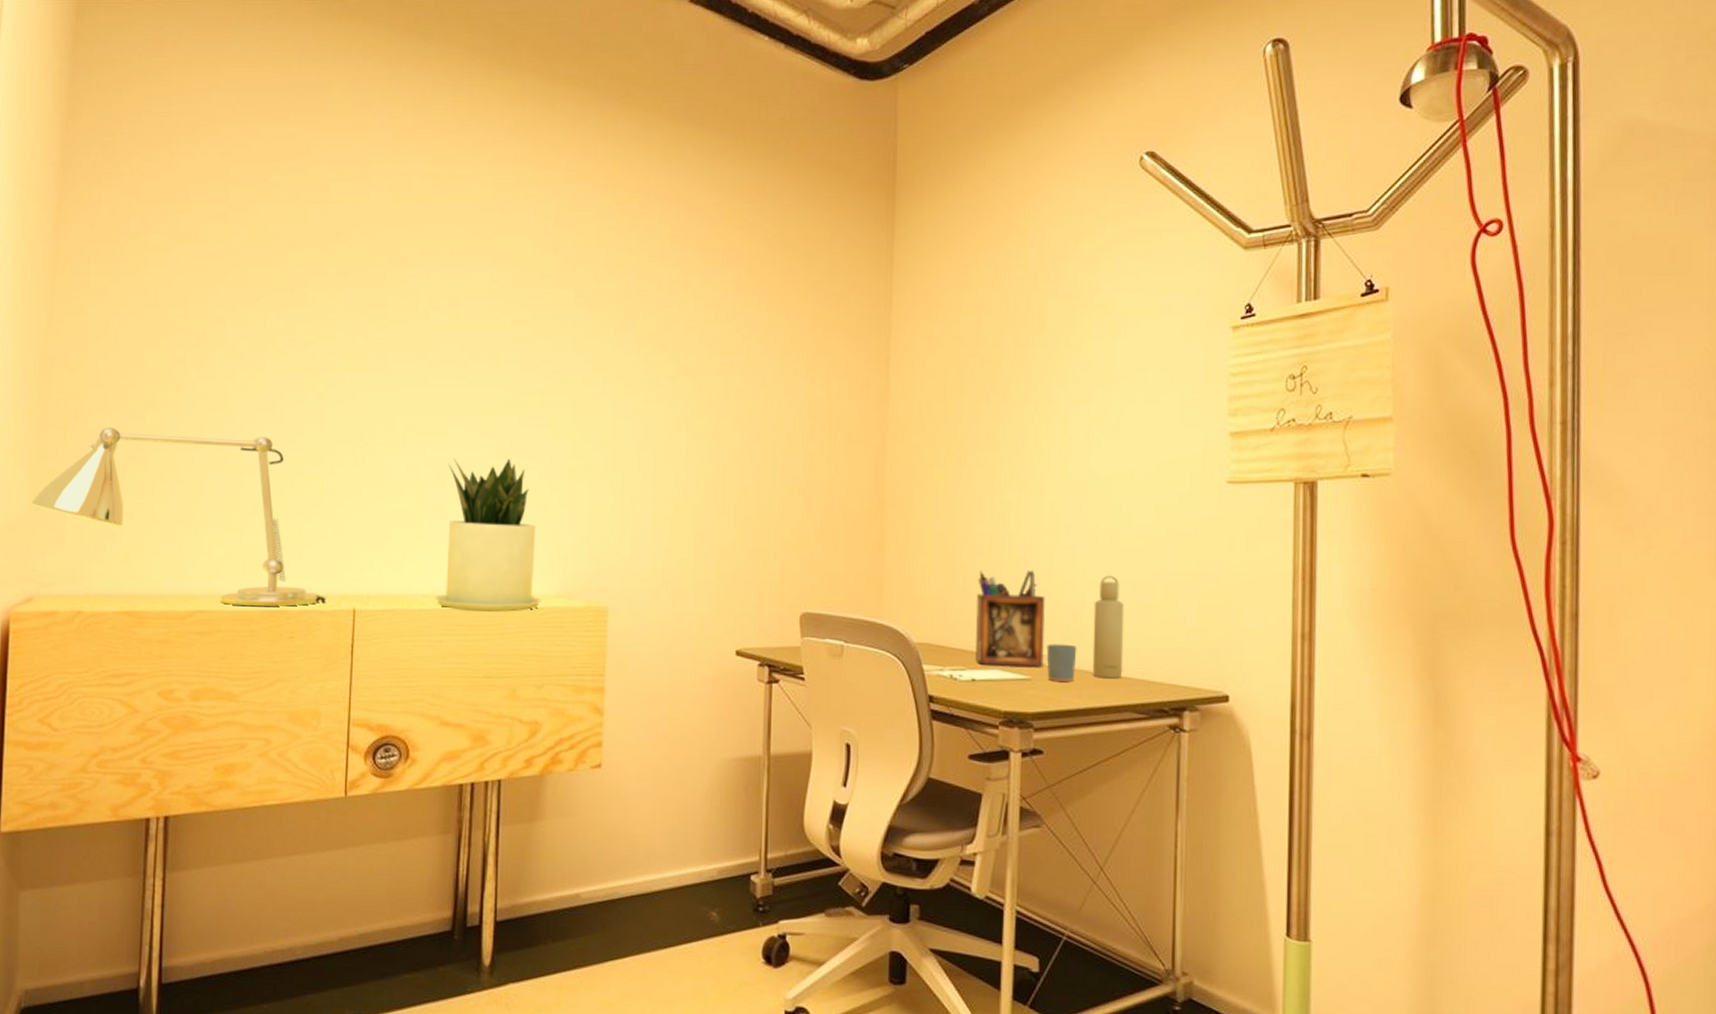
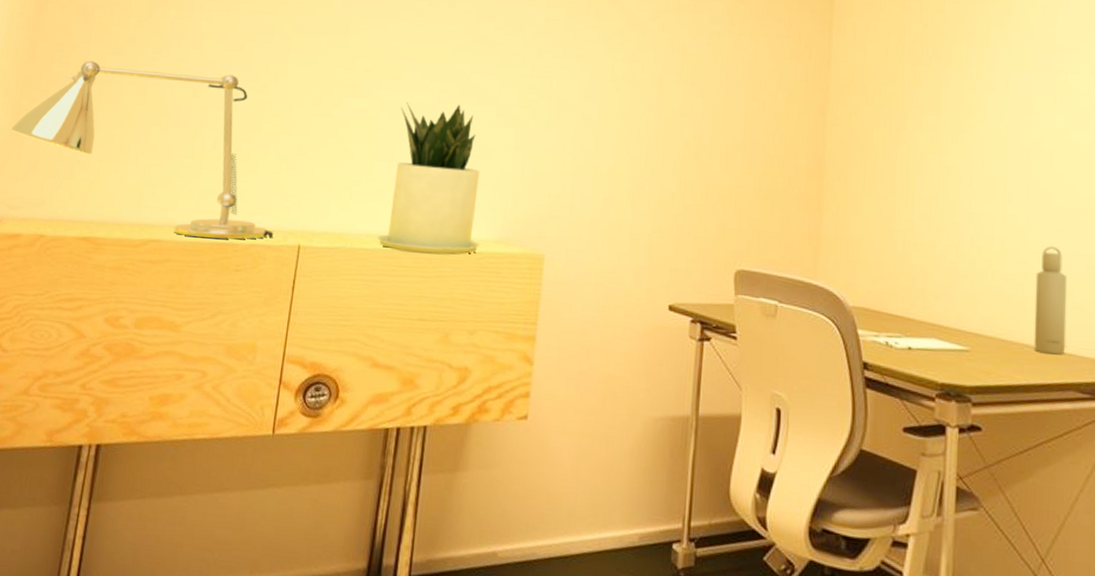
desk organizer: present [975,570,1045,668] -> none [912,235,985,339]
mug: present [1046,644,1077,682] -> none [986,314,1018,355]

